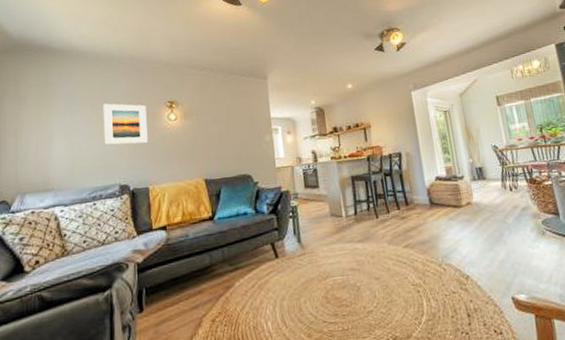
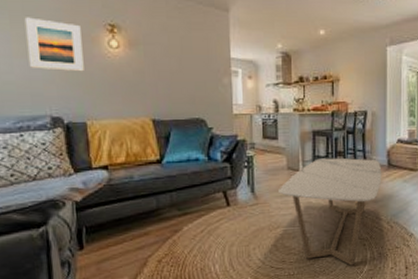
coffee table: none [324,199,427,316] -> present [278,158,382,266]

